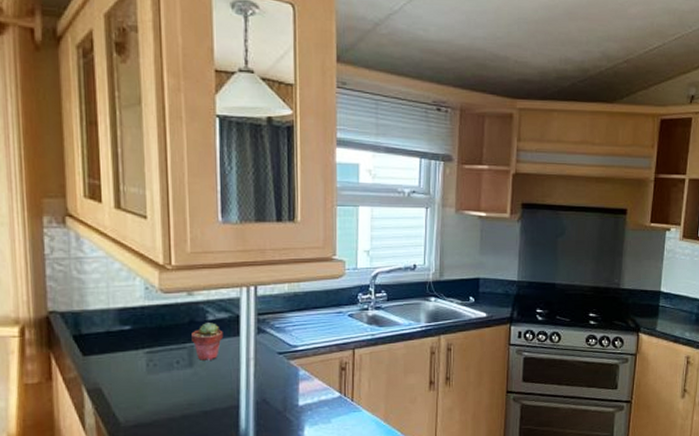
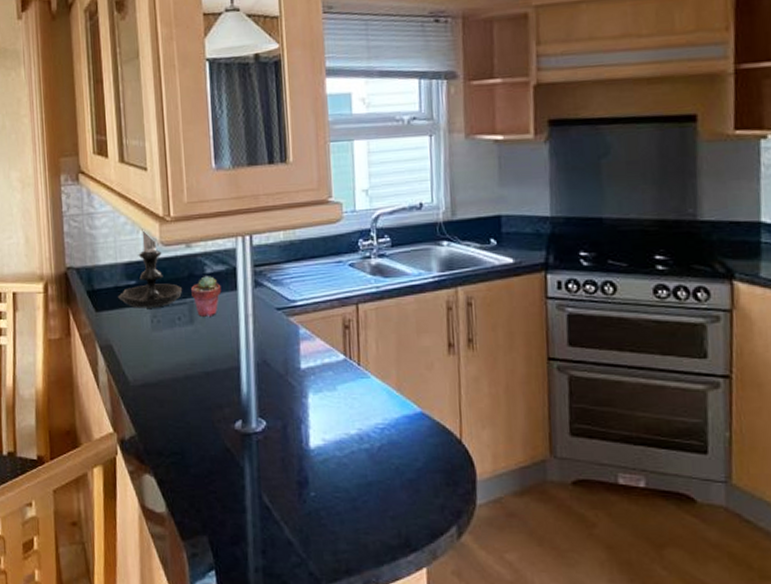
candle holder: none [110,276,181,353] -> present [118,229,182,309]

